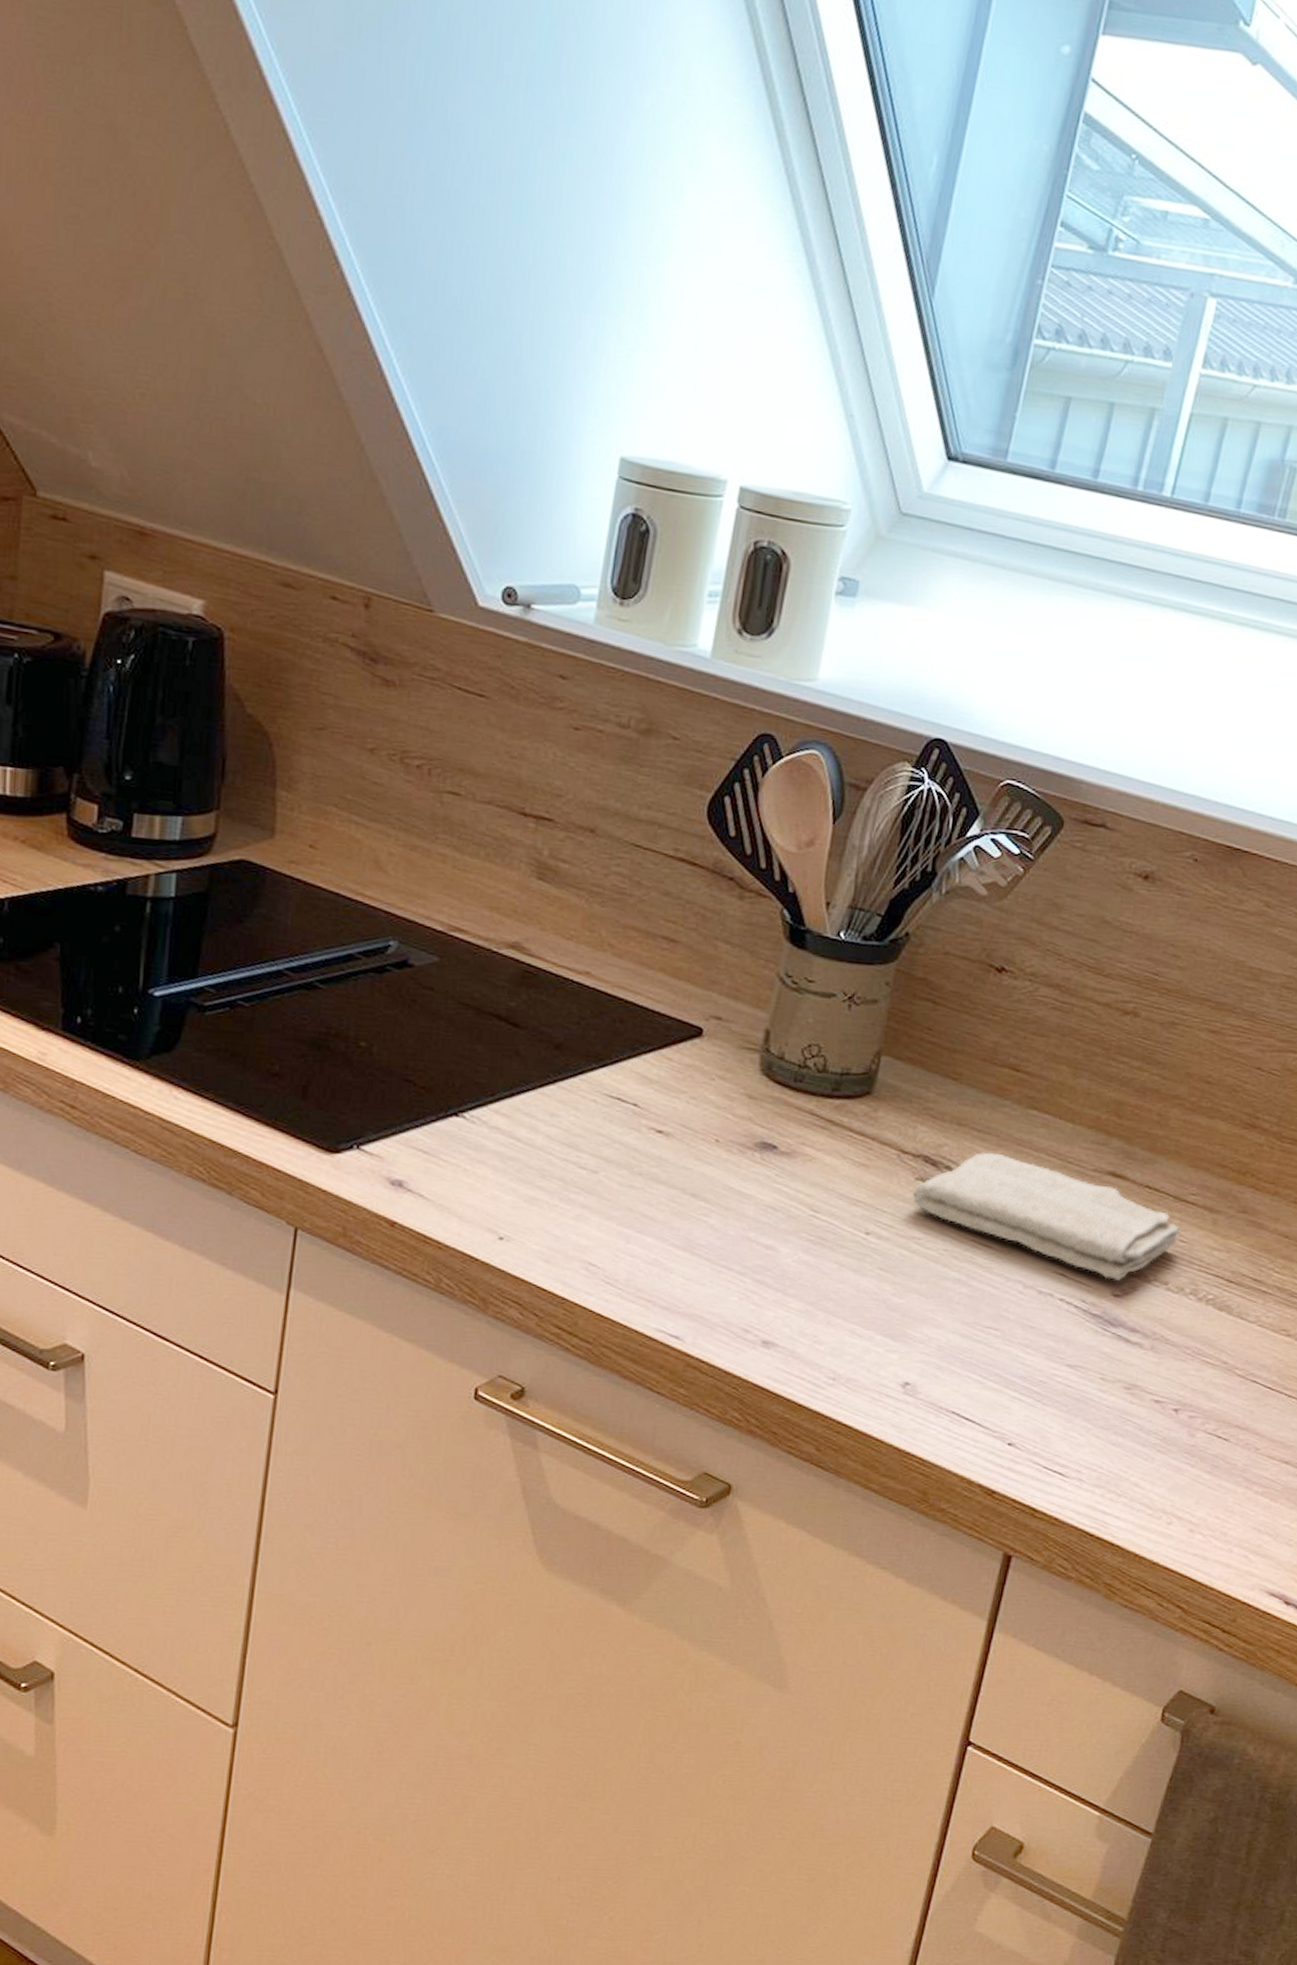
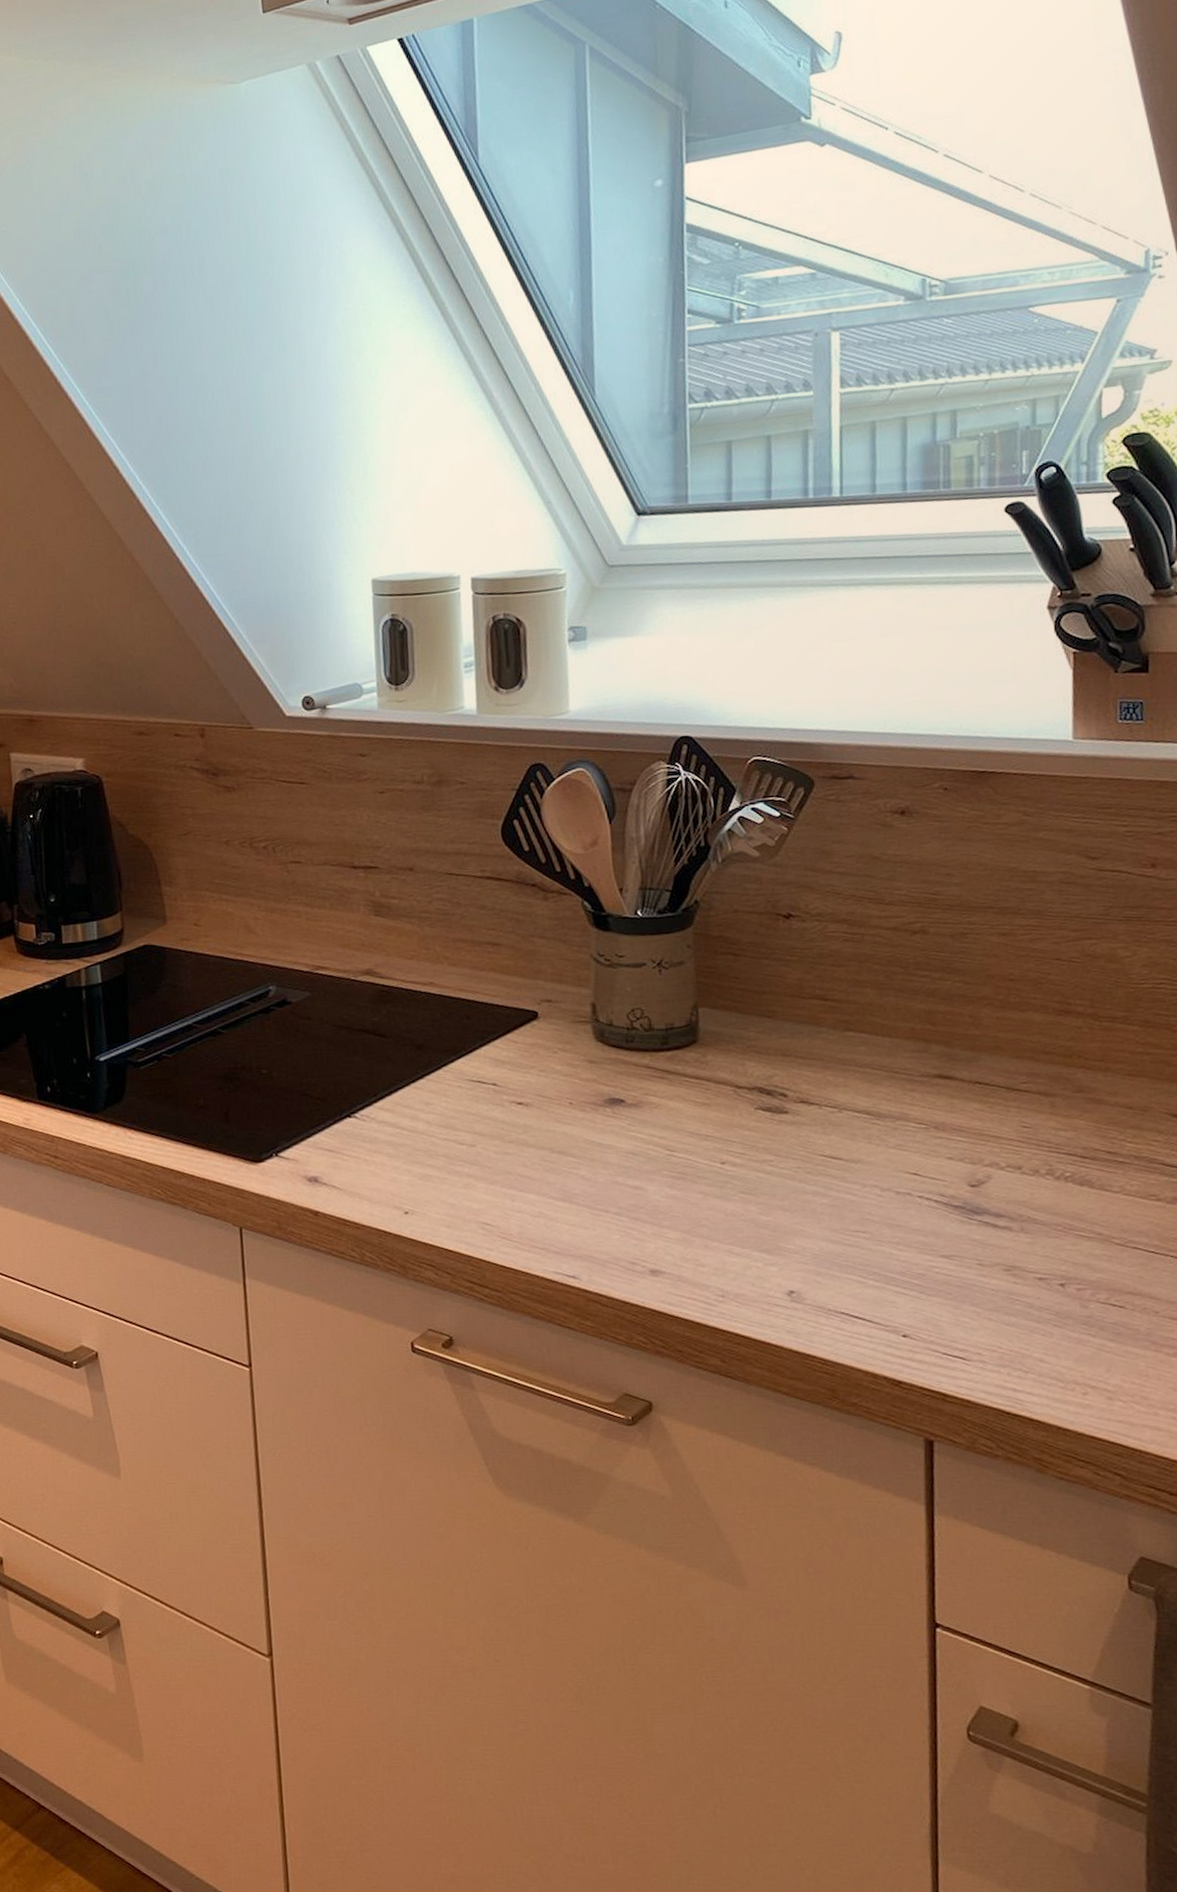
washcloth: present [913,1151,1181,1280] -> none [756,1074,1021,1172]

